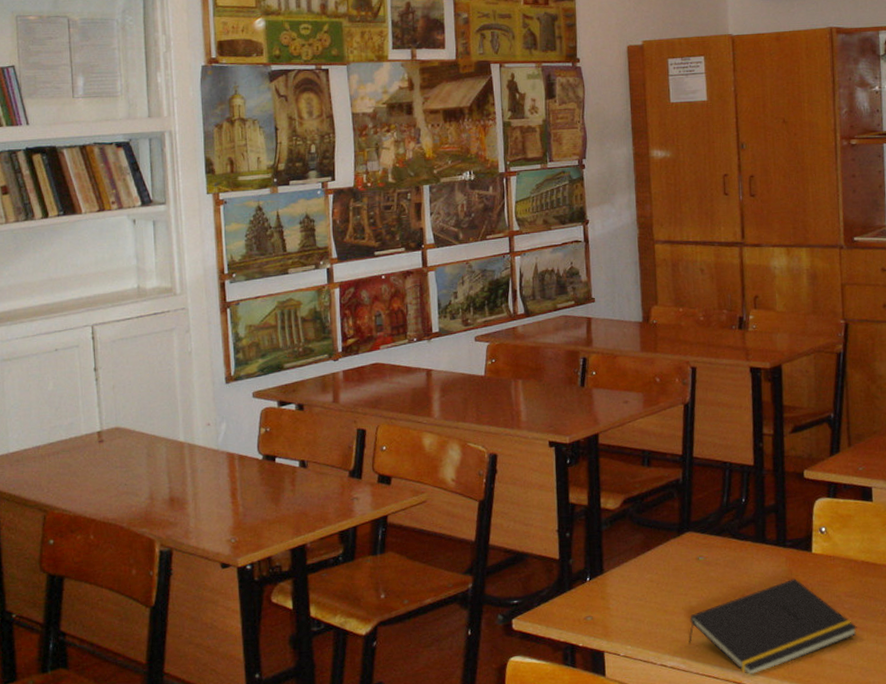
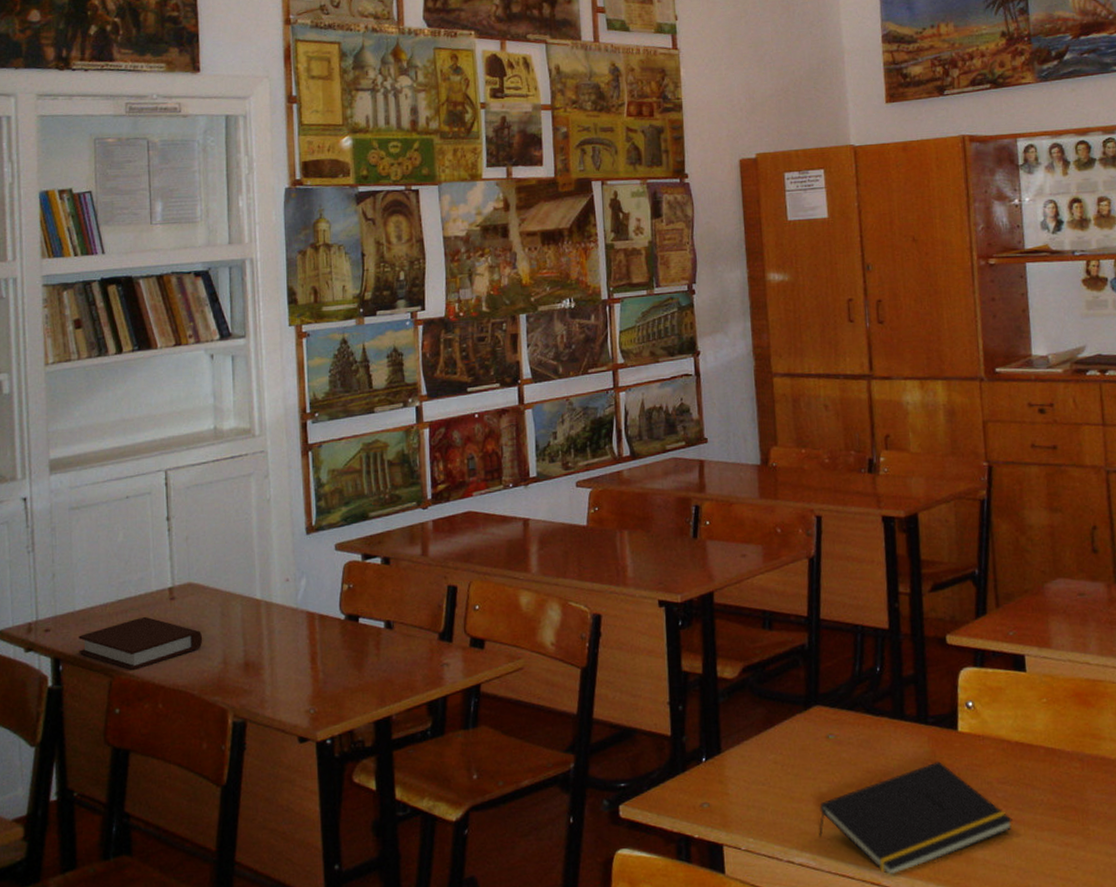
book: none [13,457,131,505] -> present [79,616,203,670]

